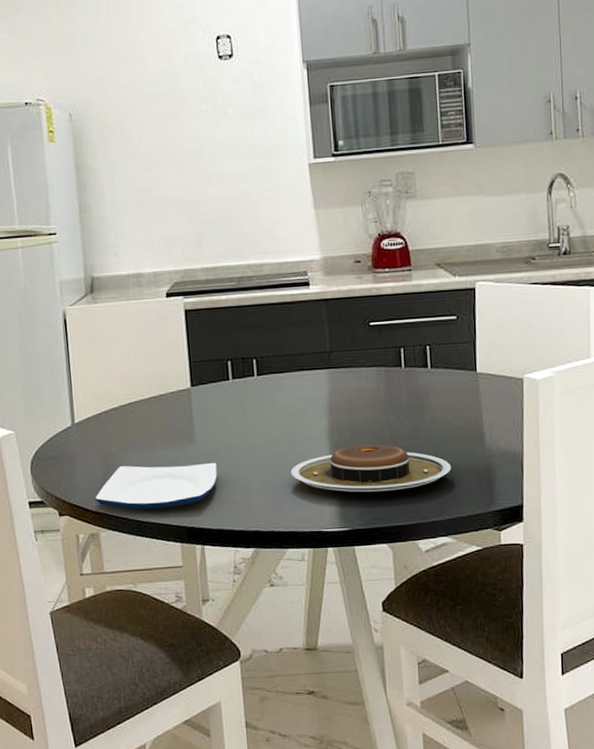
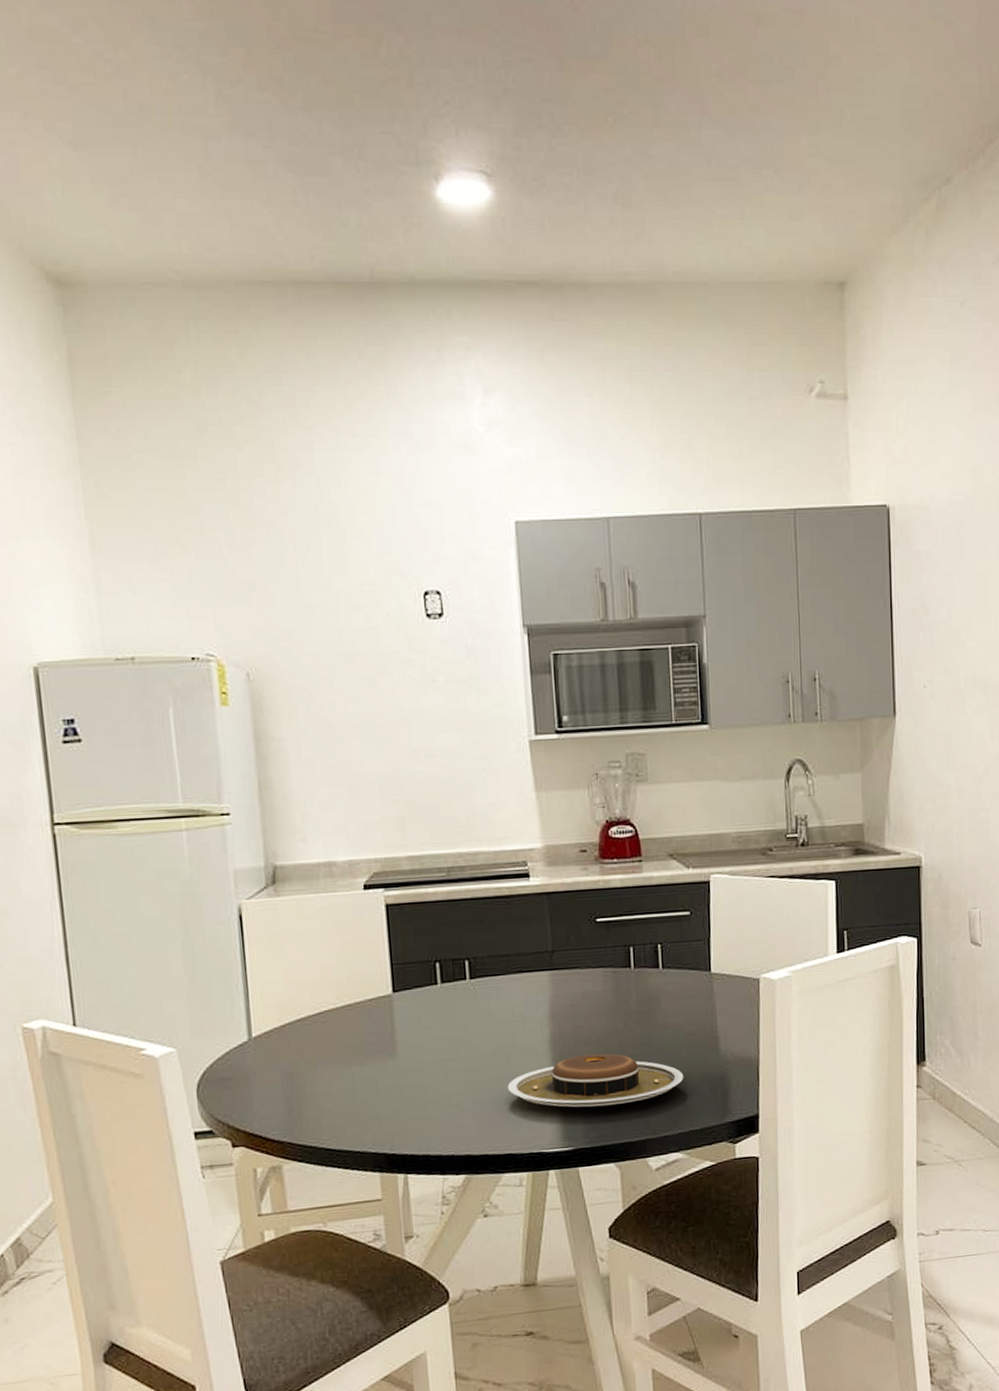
plate: present [95,462,218,510] -> none [276,1078,423,1136]

